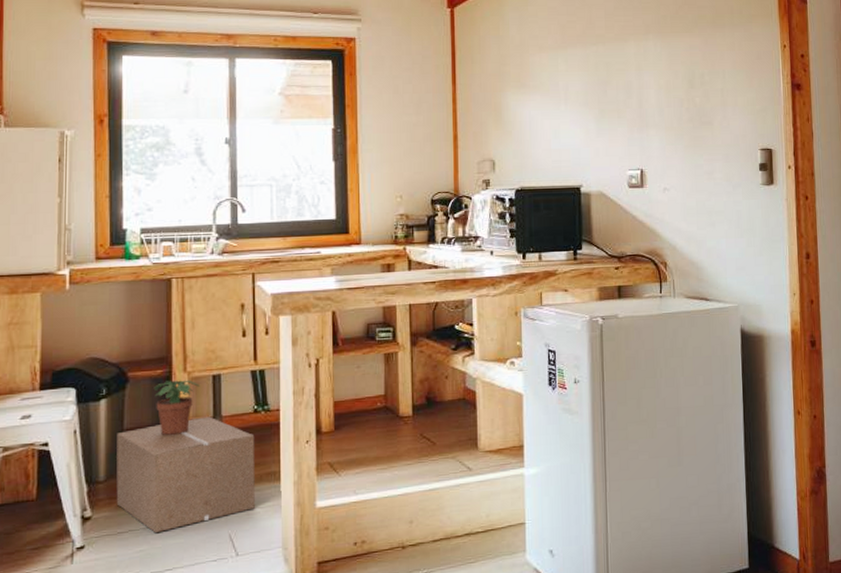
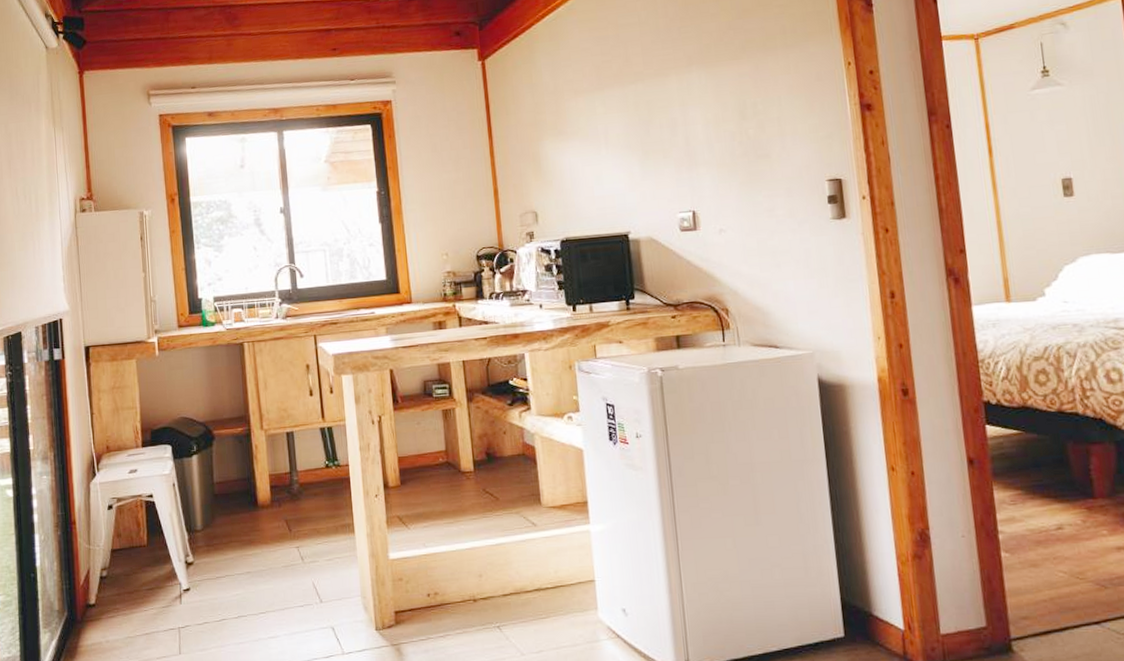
cardboard box: present [116,416,255,534] -> none [209,471,334,579]
potted plant: present [153,379,200,435] -> none [236,437,276,488]

